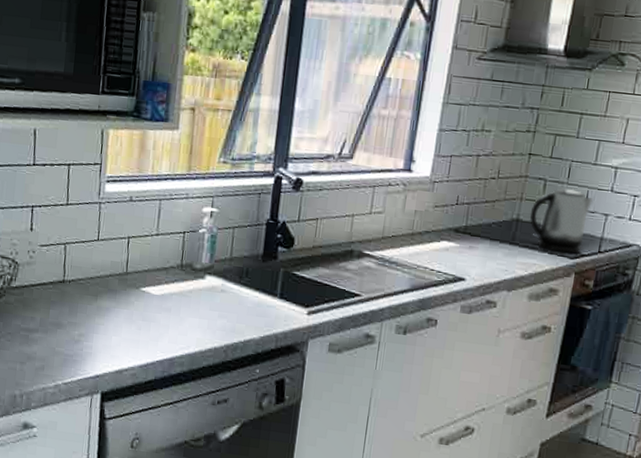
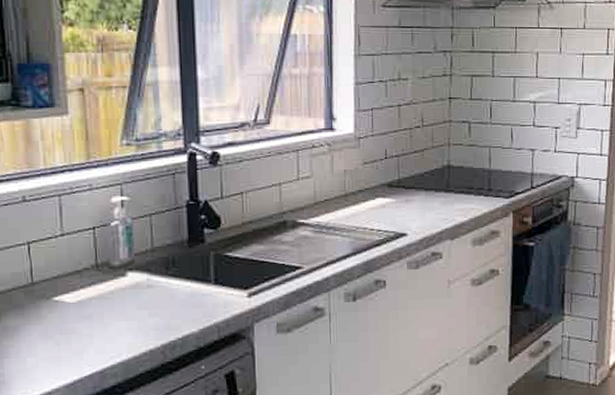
kettle: present [529,188,593,254] -> none [460,128,517,194]

